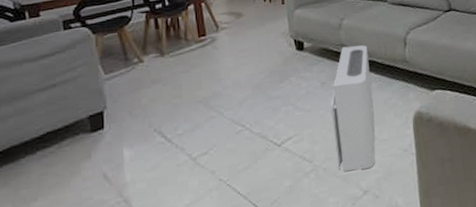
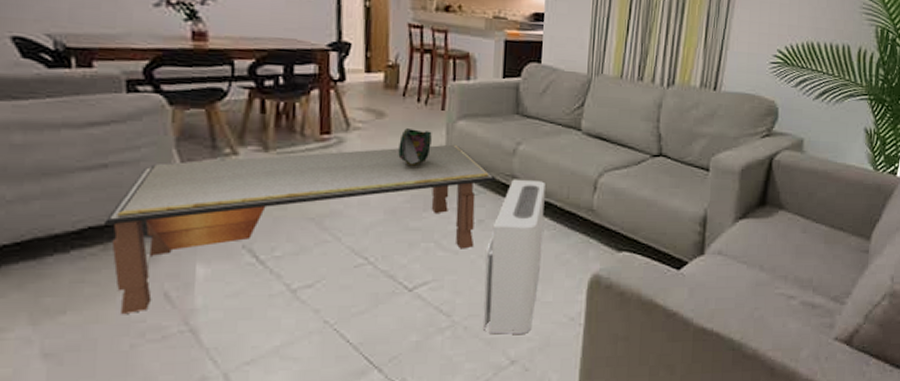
coffee table: none [57,28,330,196] -> present [104,144,496,315]
decorative bowl: none [255,21,279,50] -> present [398,128,432,166]

